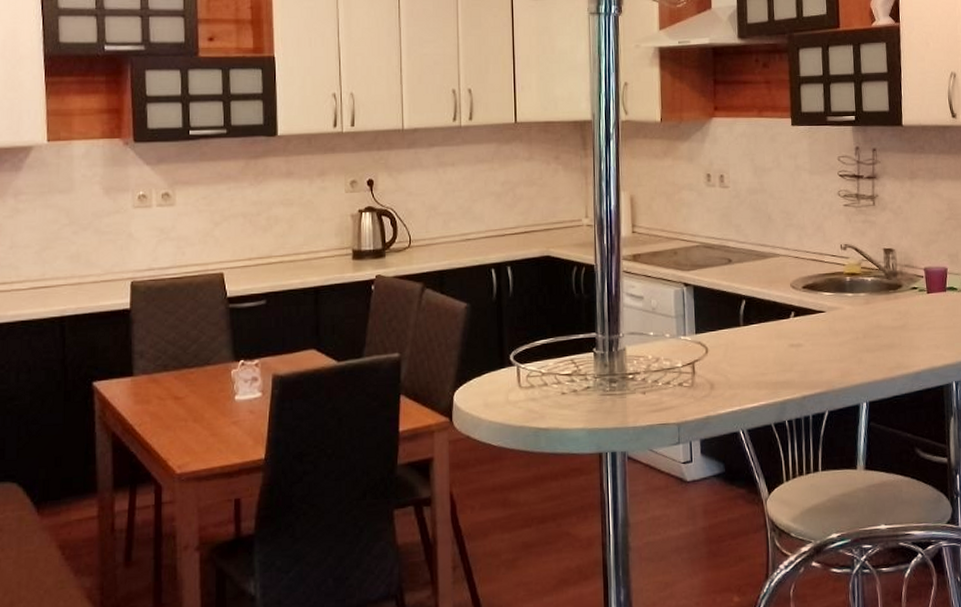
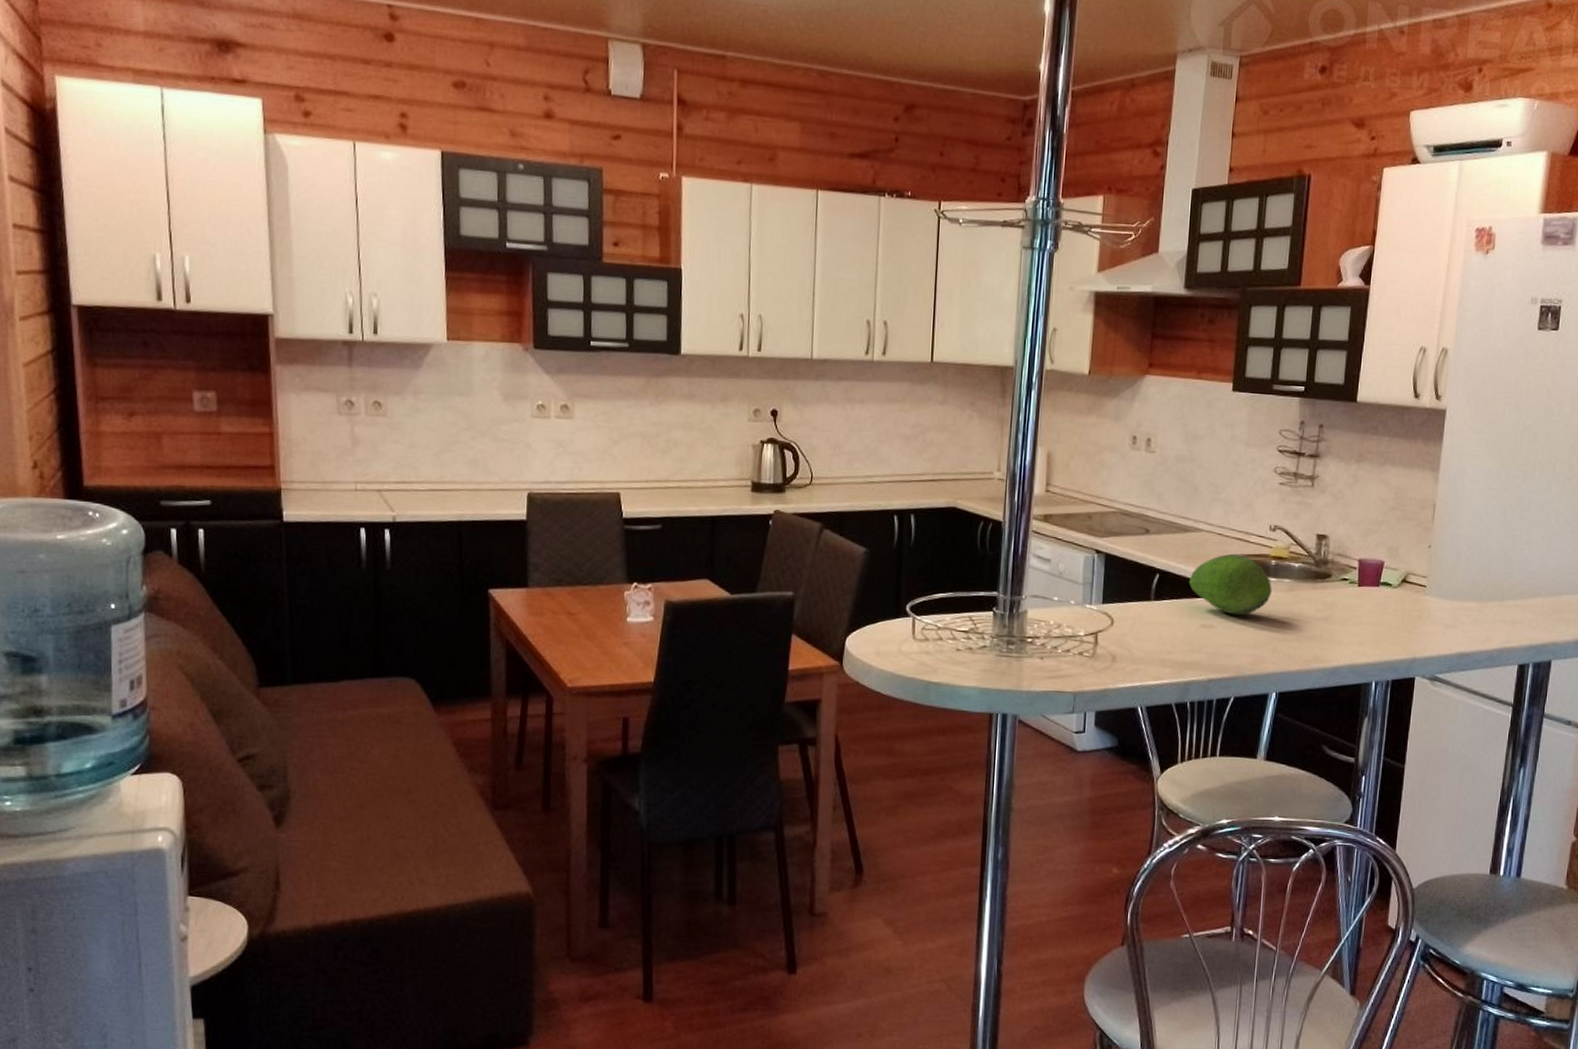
fruit: none [773,274,850,332] -> present [1188,553,1272,616]

